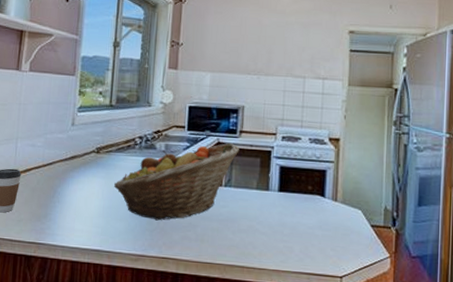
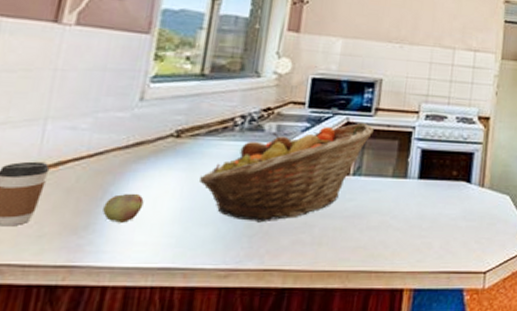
apple: none [54,193,79,215] -> present [102,193,144,223]

